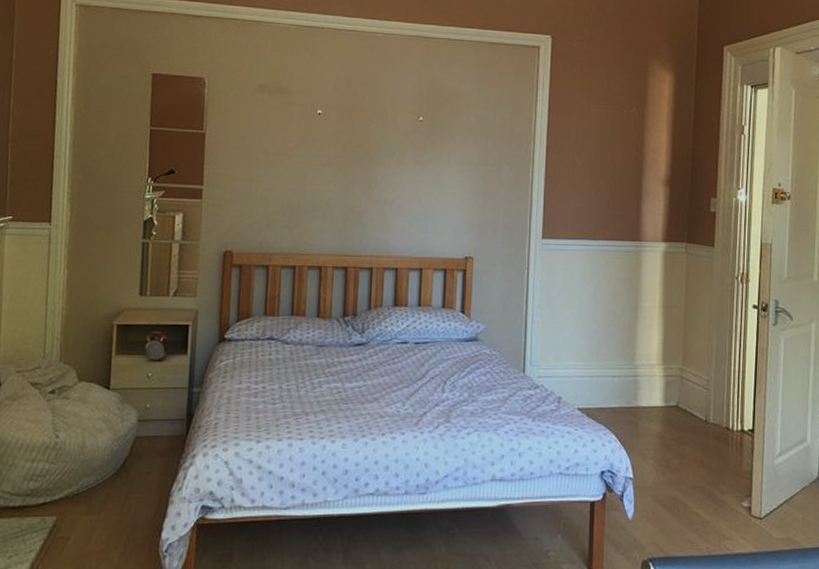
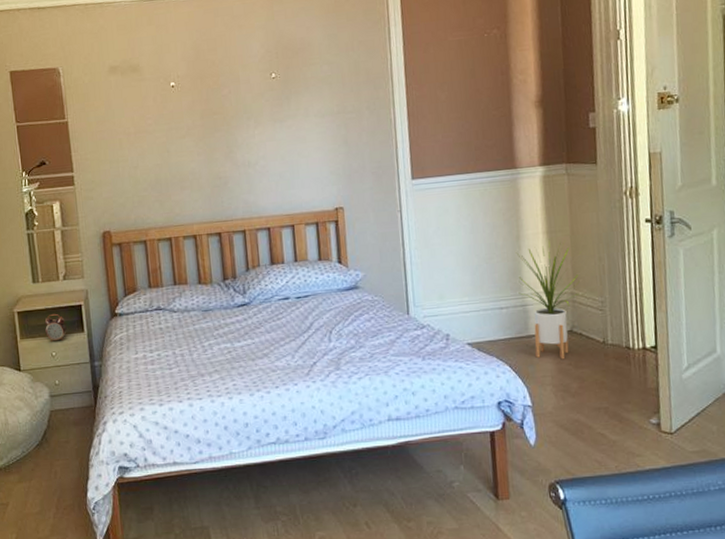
house plant: none [631,313,693,434] -> present [516,239,585,360]

